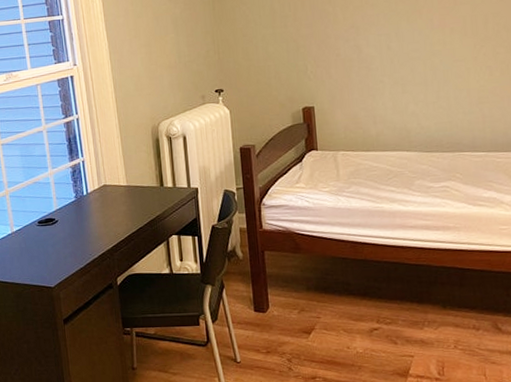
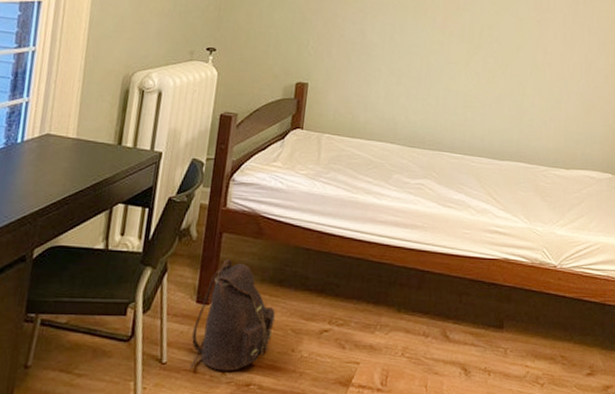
backpack: none [256,273,326,367] -> present [190,259,275,371]

